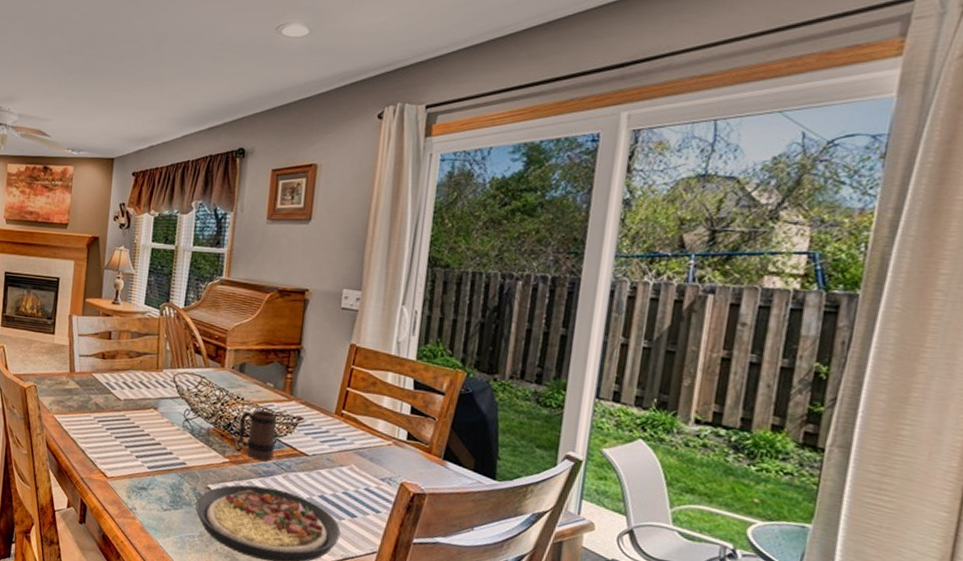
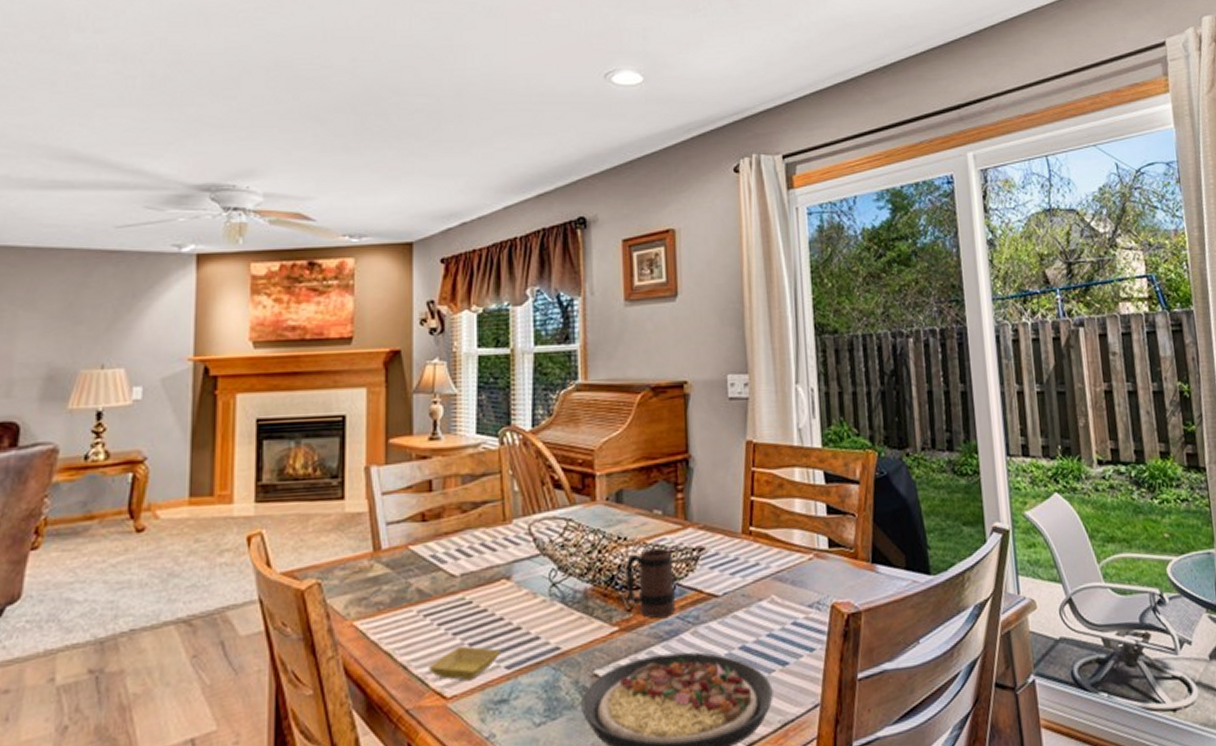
saucer: none [98,446,146,470] -> present [429,645,502,682]

